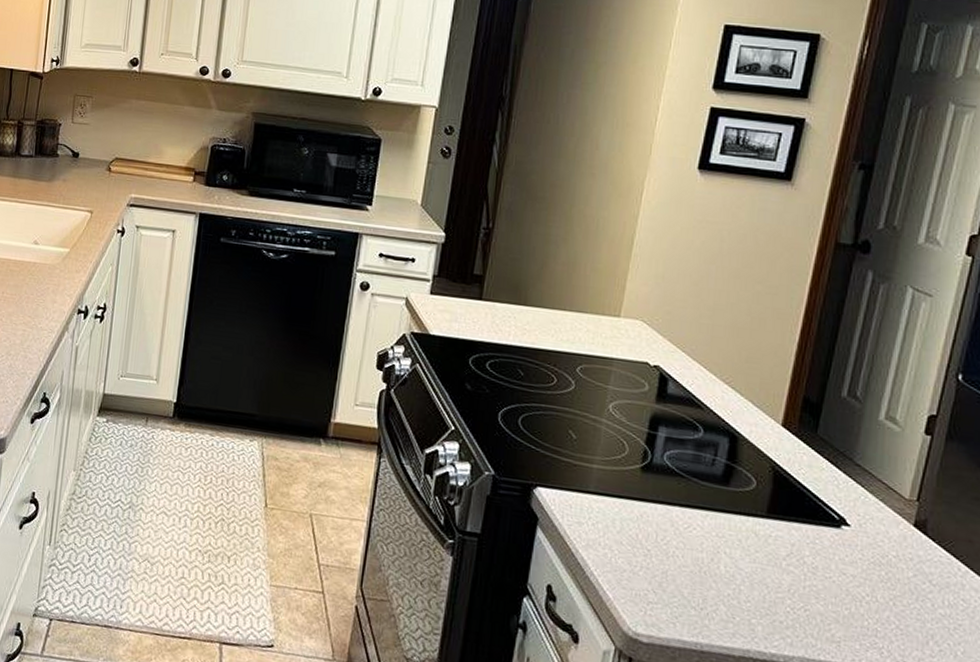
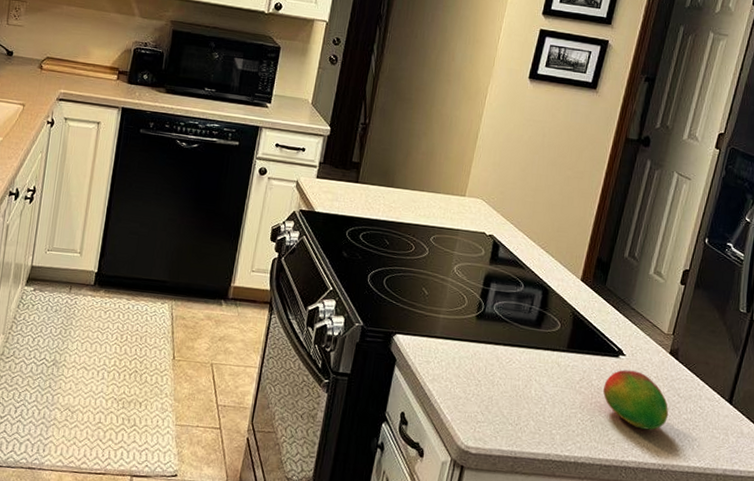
fruit: none [819,544,918,627] -> present [602,369,669,430]

